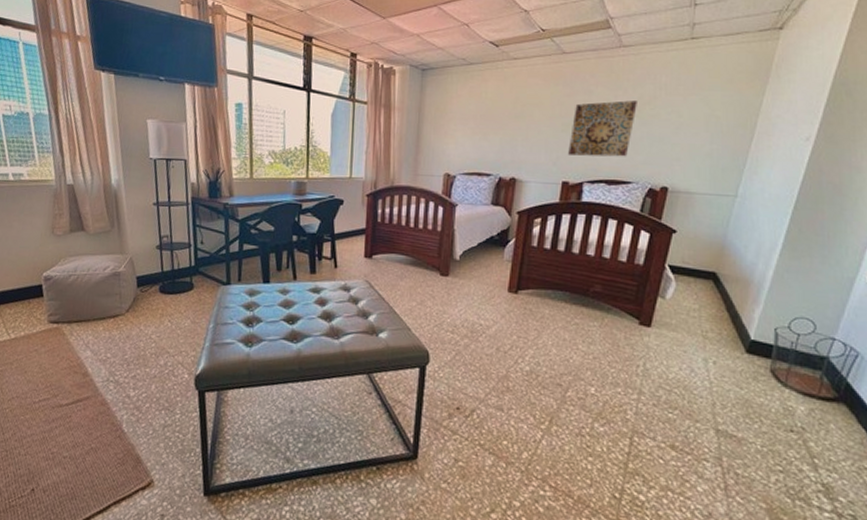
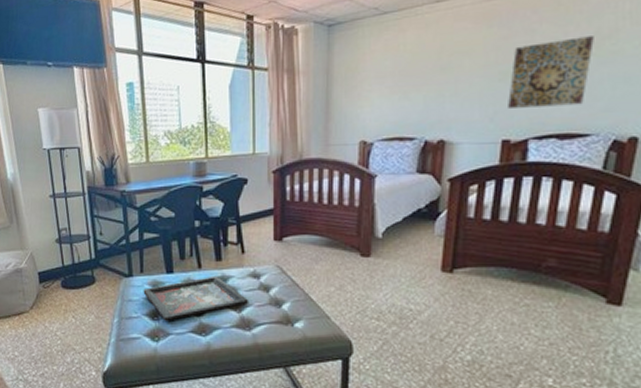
decorative tray: none [239,287,338,328] -> present [143,275,248,321]

